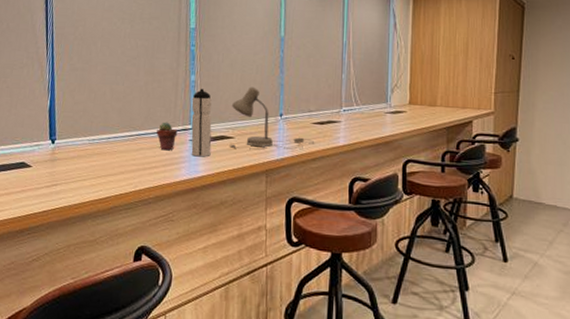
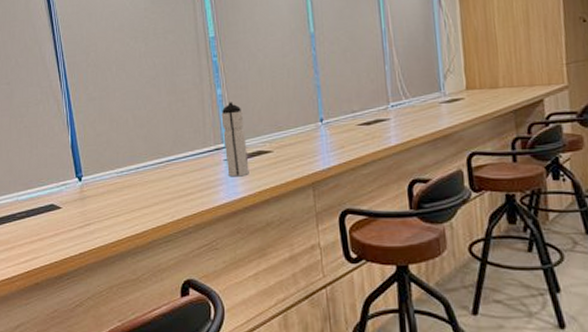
potted succulent: present [156,122,178,151] -> none [188,143,210,175]
desk lamp: present [229,86,314,150] -> none [266,92,362,164]

